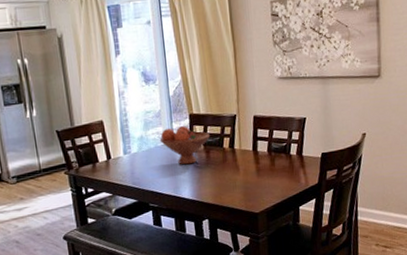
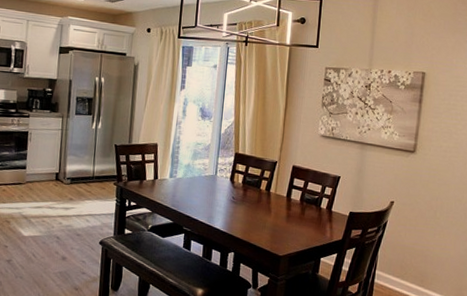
fruit bowl: present [159,125,211,165] -> none [204,161,251,198]

